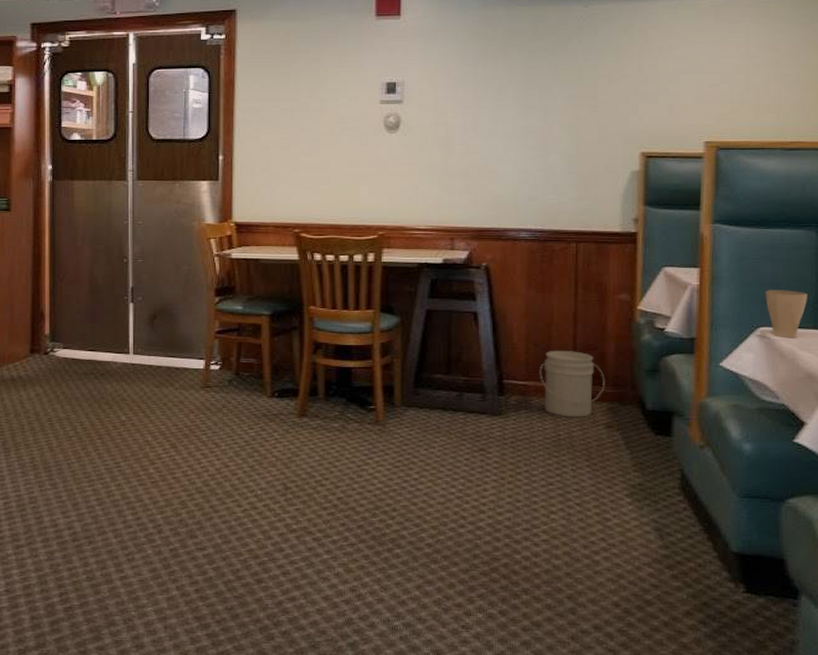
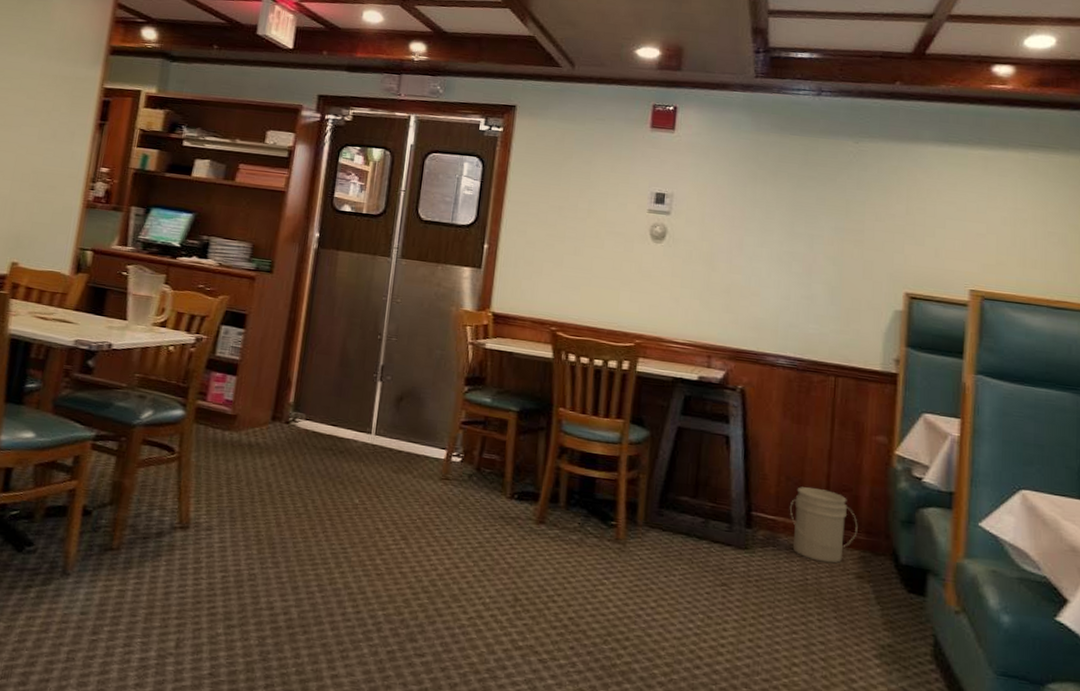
cup: present [765,290,807,338] -> none [1028,451,1072,507]

